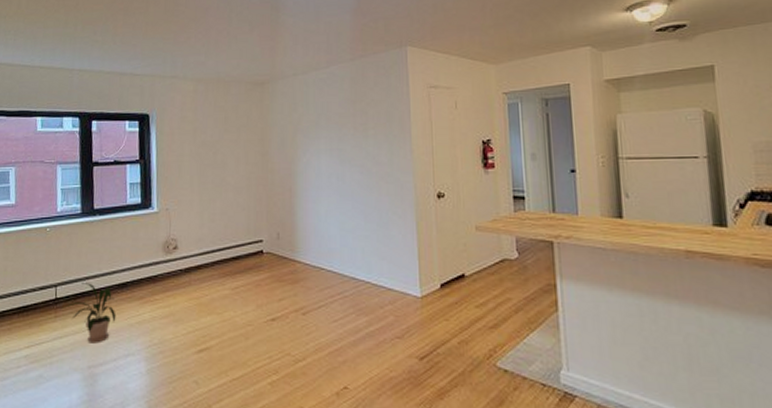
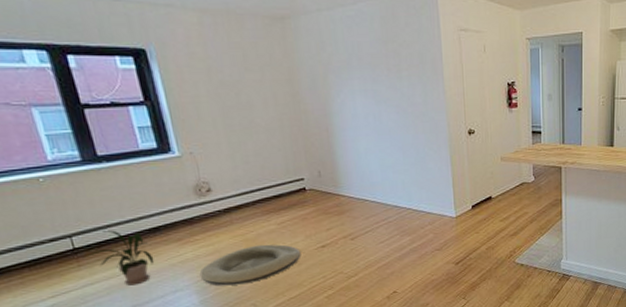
dog bed: none [152,311,250,356] -> present [199,244,301,287]

